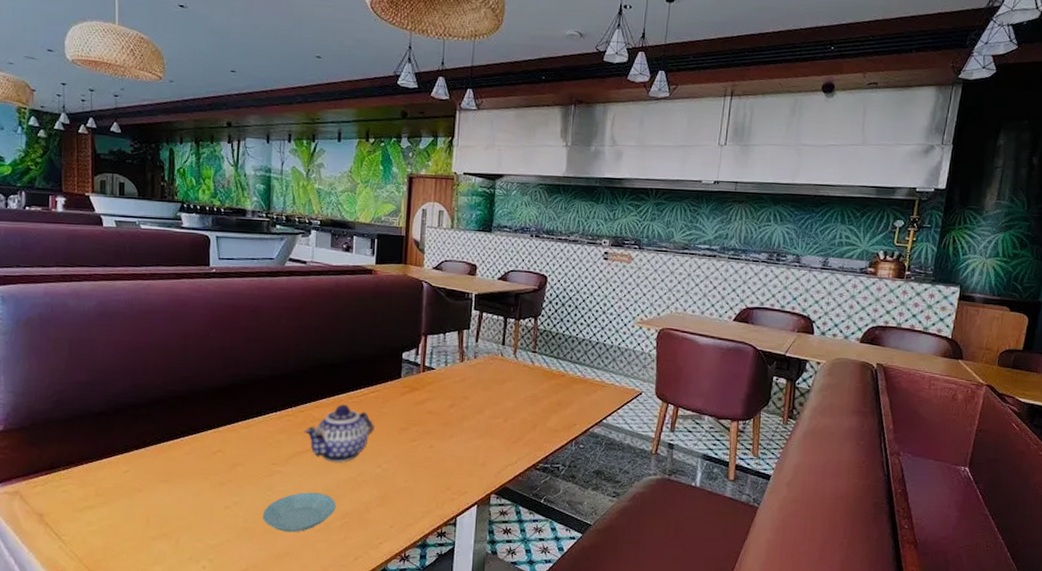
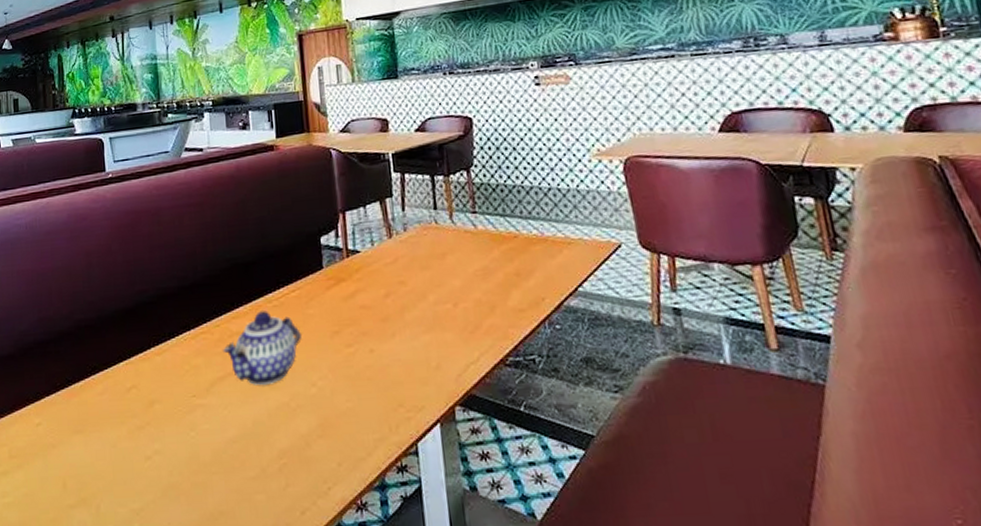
saucer: present [262,492,336,533] -> none [188,427,271,484]

